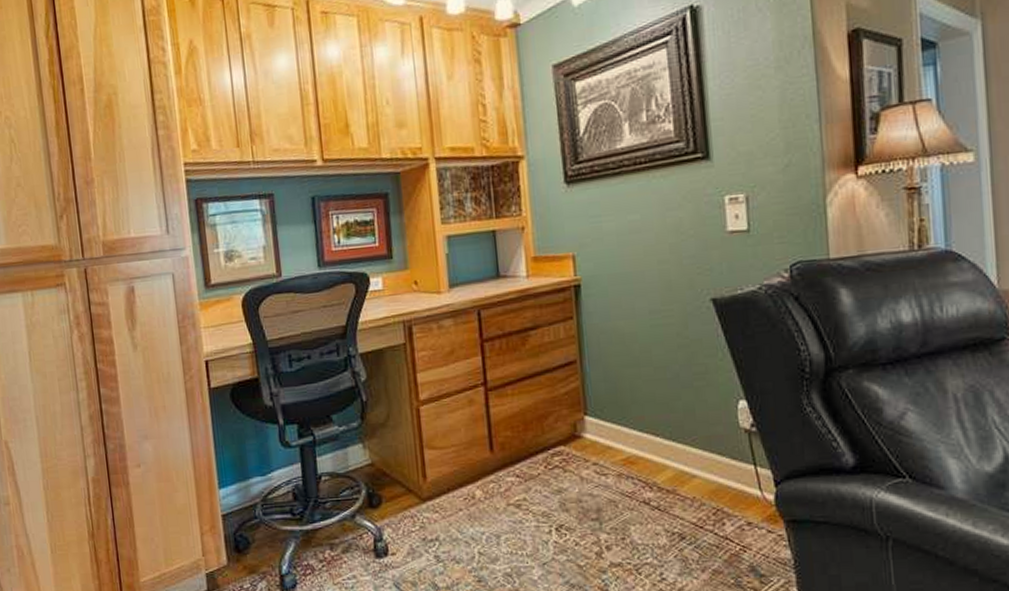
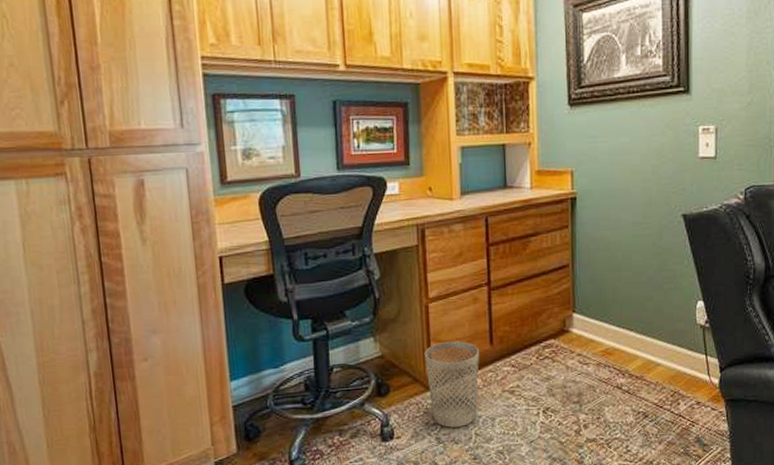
wastebasket: none [417,447,480,545] -> present [424,341,479,428]

